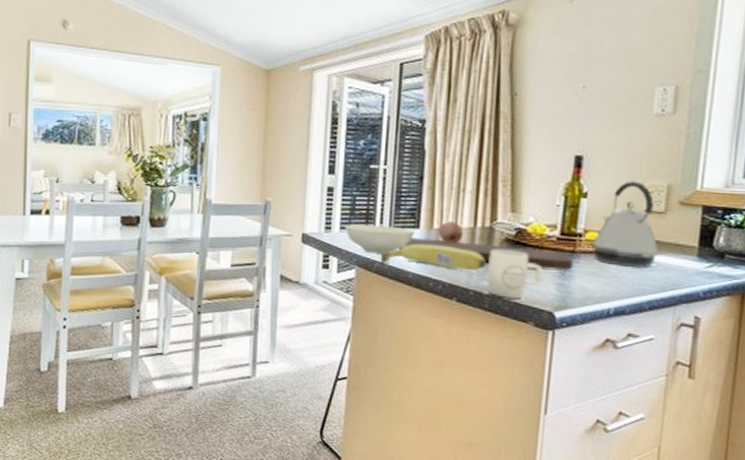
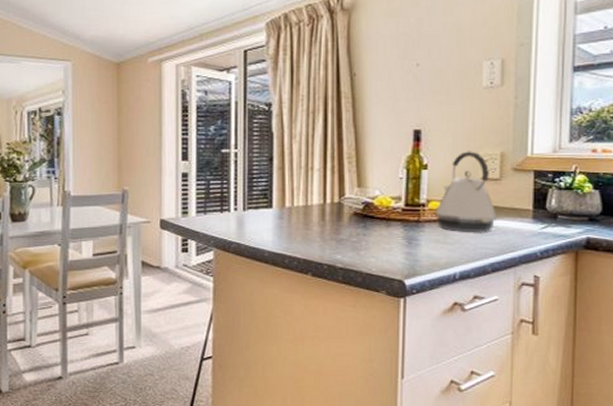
bowl: present [345,224,415,253] -> none [201,207,268,234]
fruit: present [380,244,487,270] -> none [237,222,338,245]
cutting board: present [398,238,574,270] -> none [253,217,419,239]
fruit: present [438,221,463,243] -> none [290,199,313,220]
mug: present [486,249,542,299] -> none [339,223,390,270]

